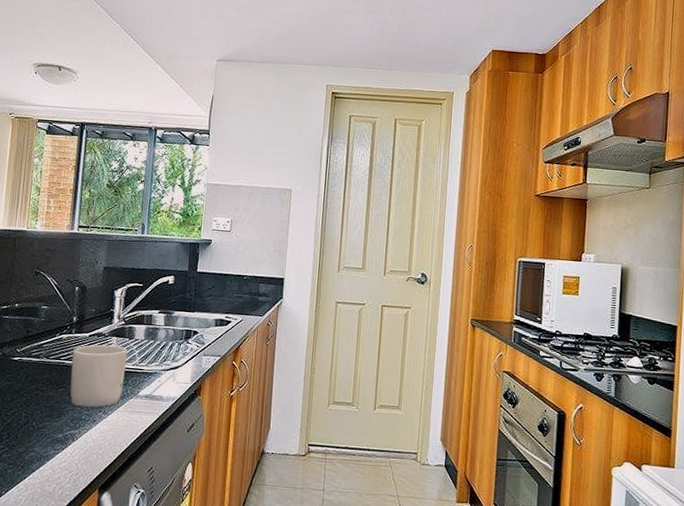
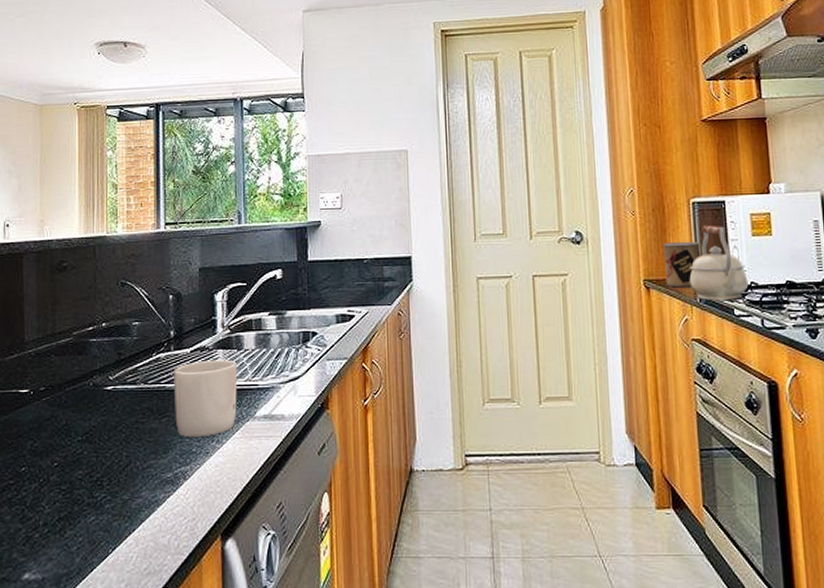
tin can: none [489,291,520,330] -> present [662,241,701,288]
kettle: none [507,280,555,345] -> present [689,225,749,302]

